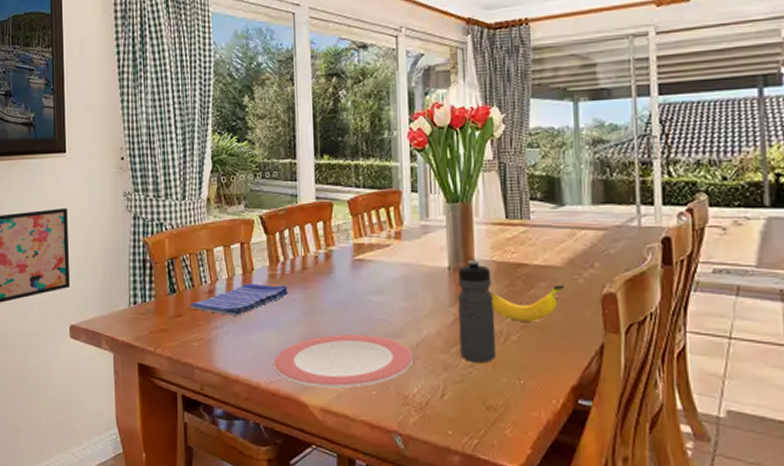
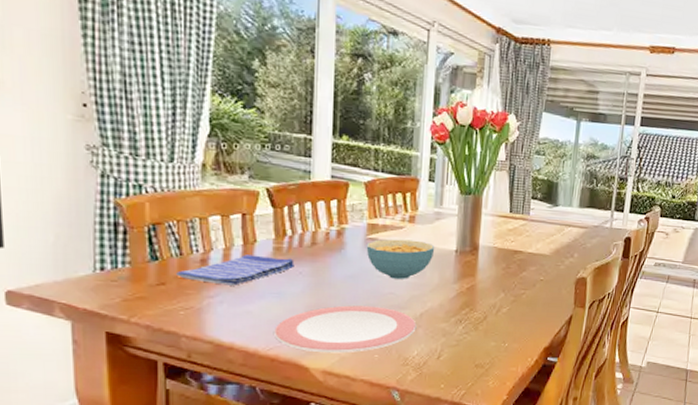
cereal bowl: none [354,258,426,303] -> present [366,239,435,279]
water bottle: present [457,260,497,363] -> none [457,245,492,331]
banana: present [489,284,564,322] -> none [488,269,549,298]

